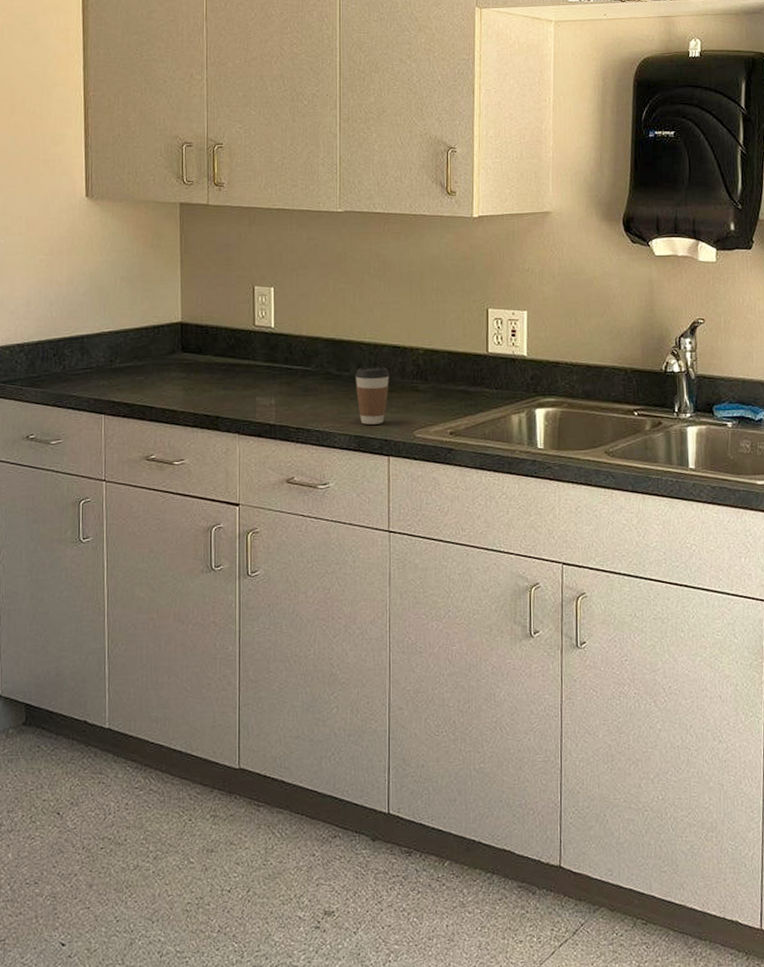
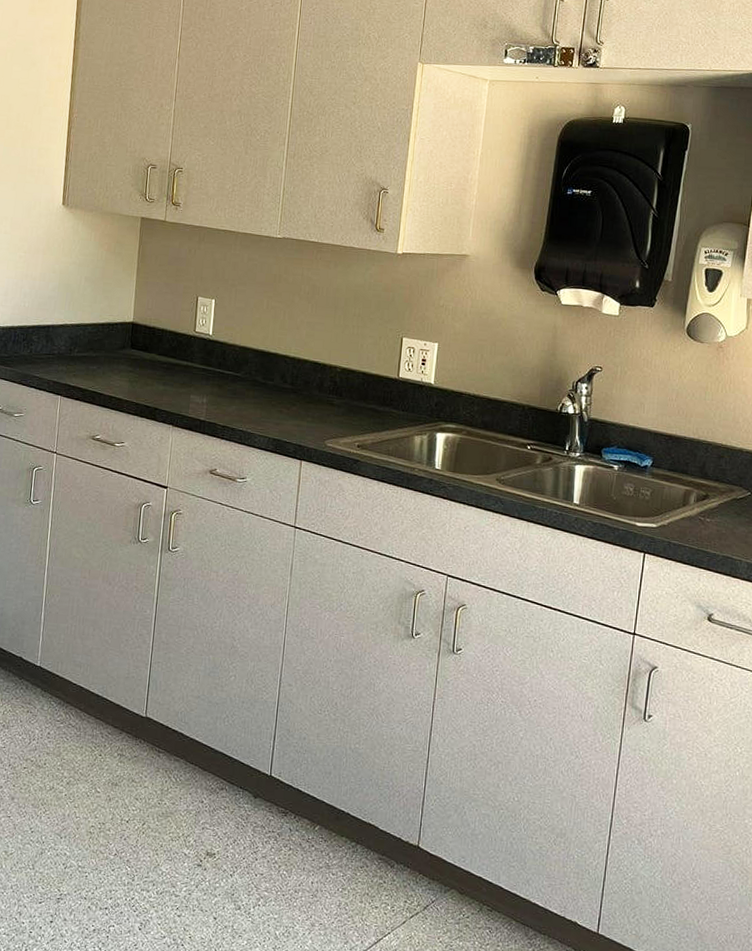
coffee cup: present [355,367,389,425] -> none [278,378,309,431]

